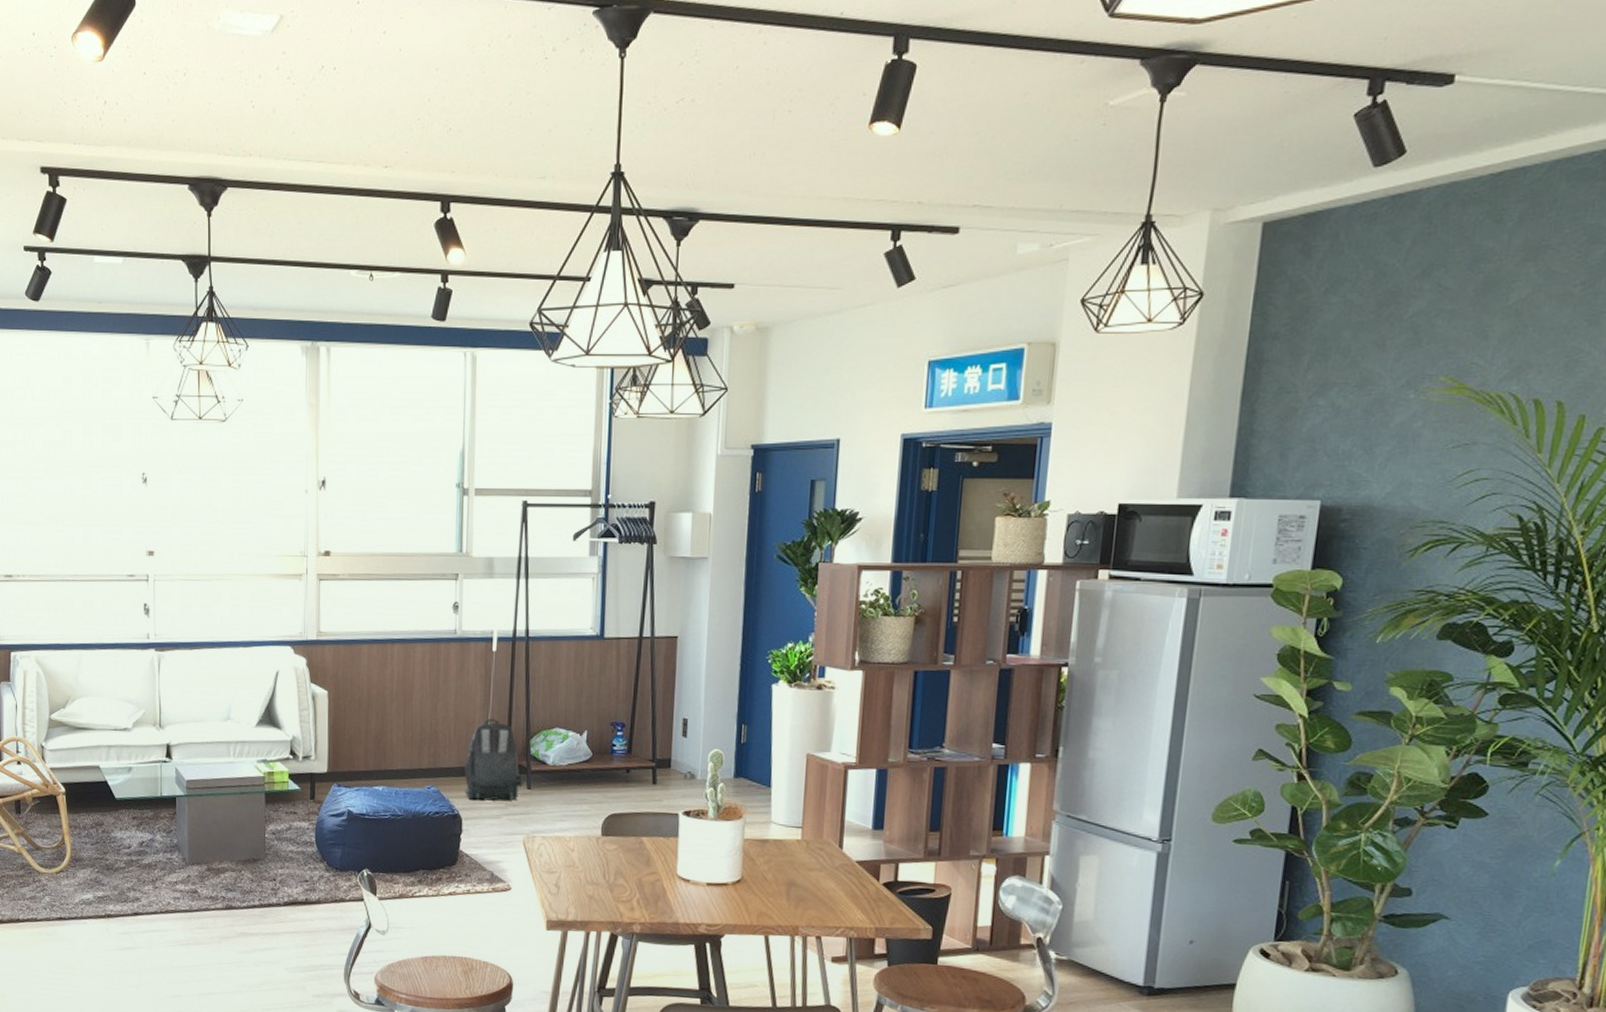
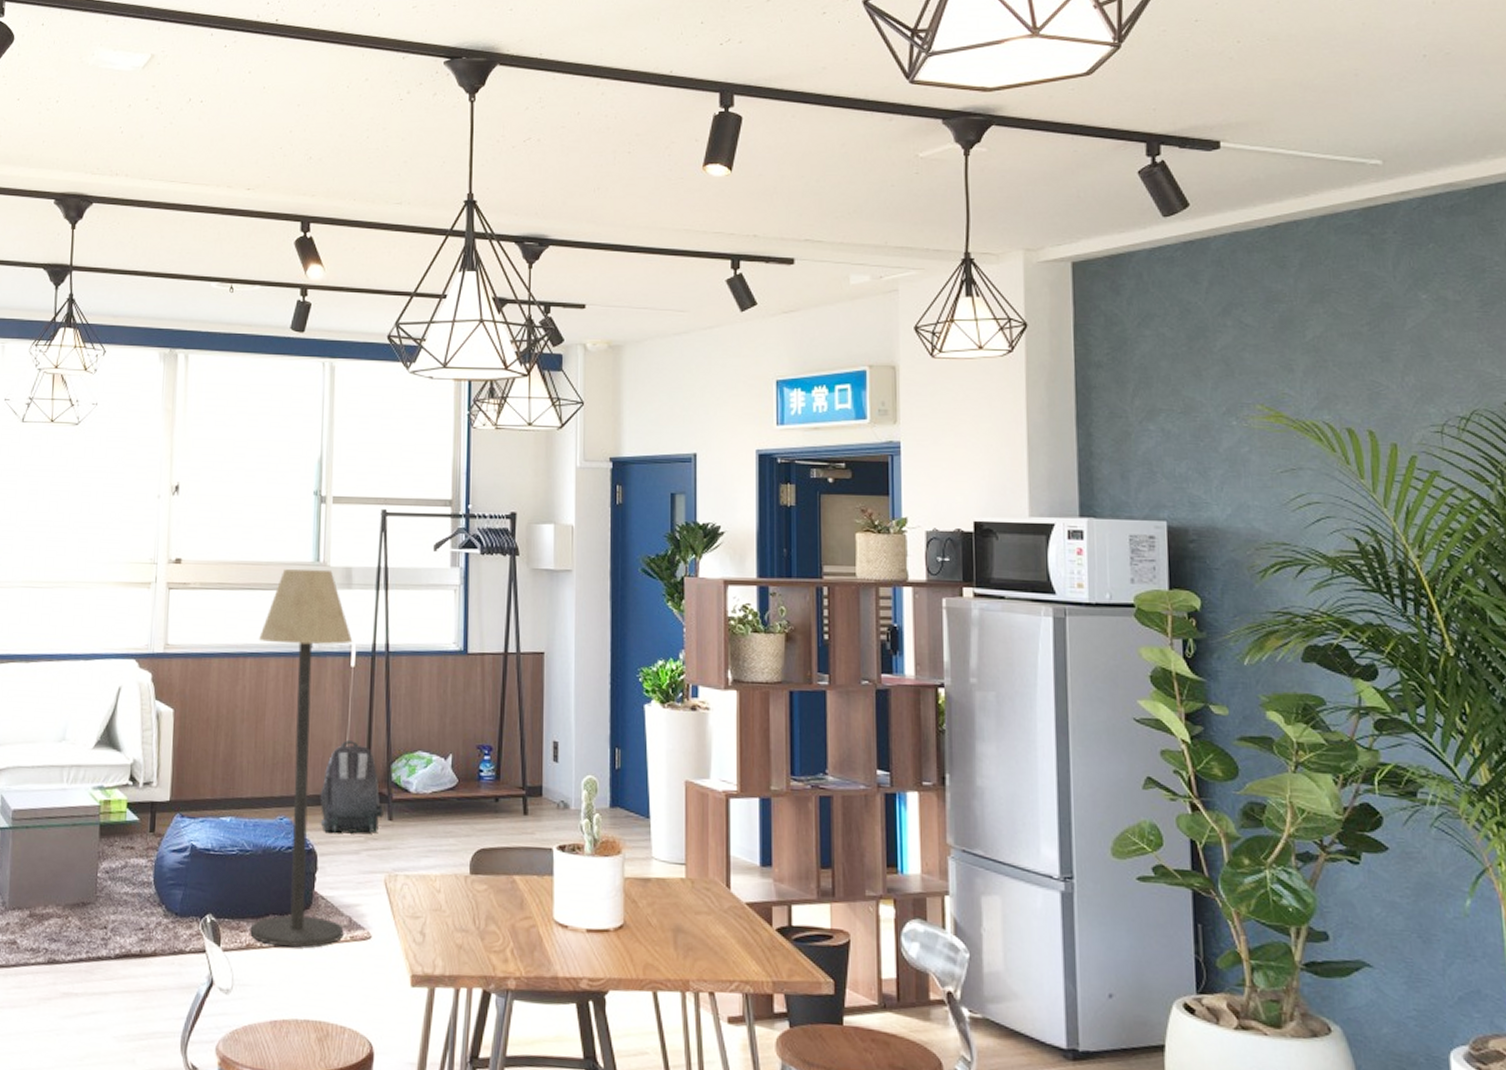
floor lamp: none [402,559,495,897] -> present [250,568,353,948]

